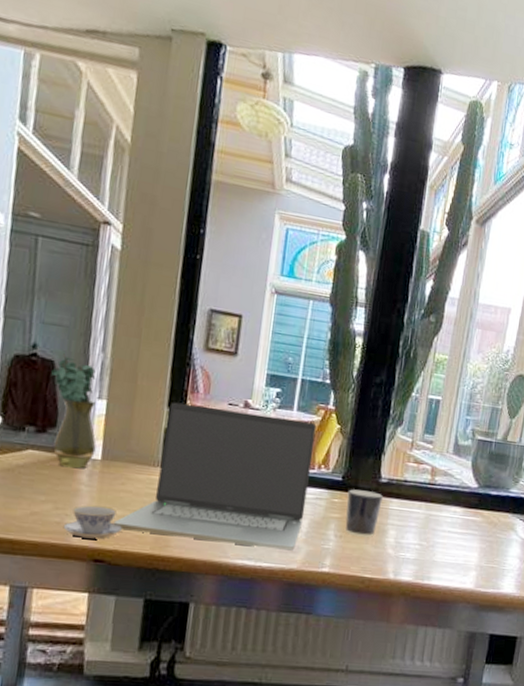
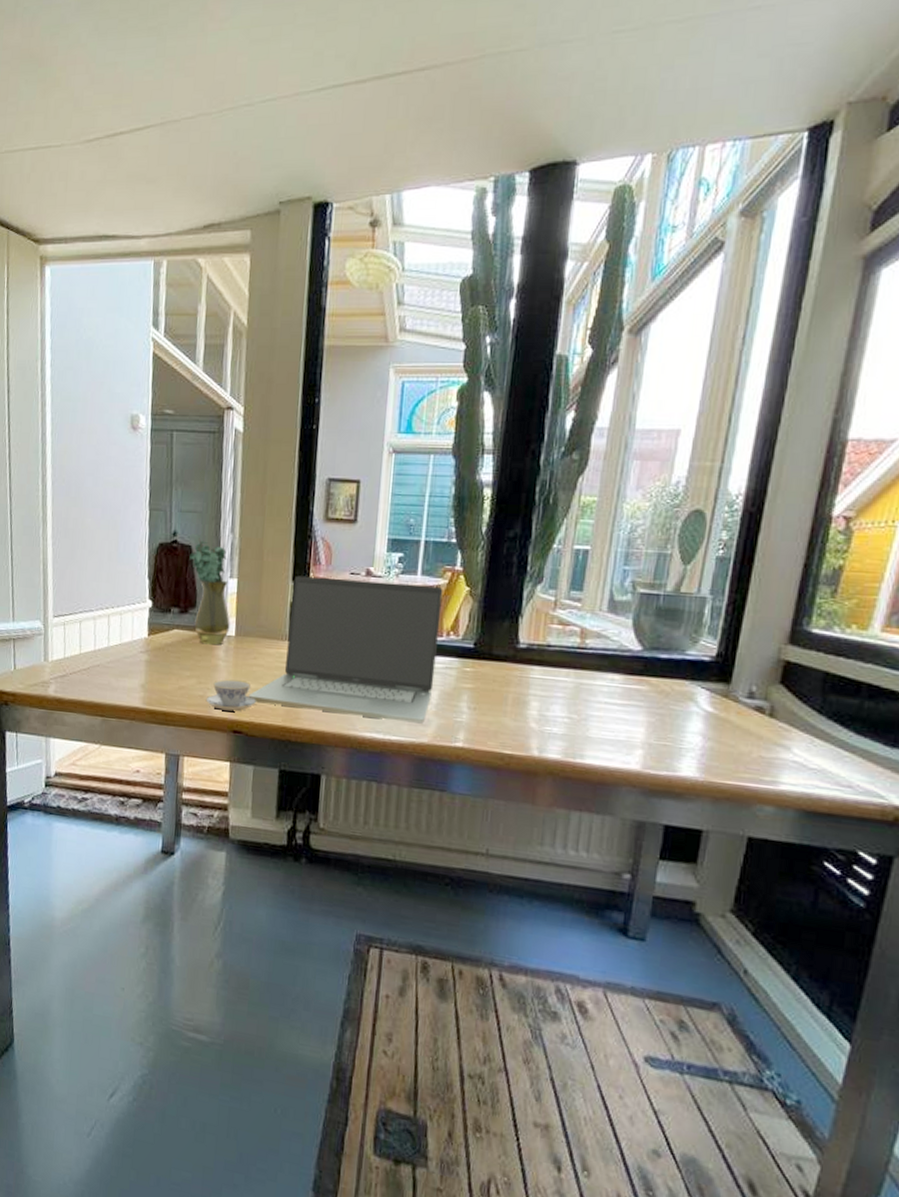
mug: present [344,489,383,538] -> none [479,657,522,710]

